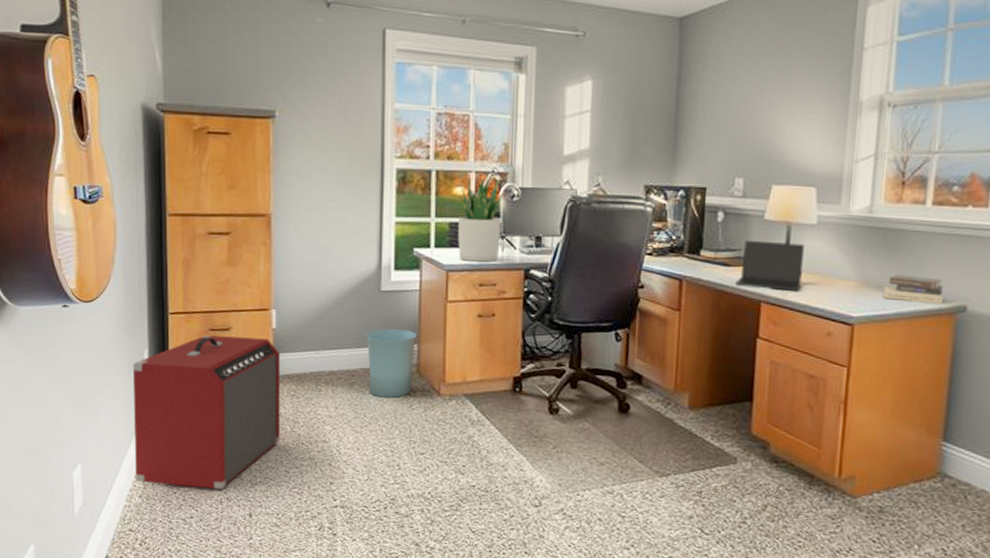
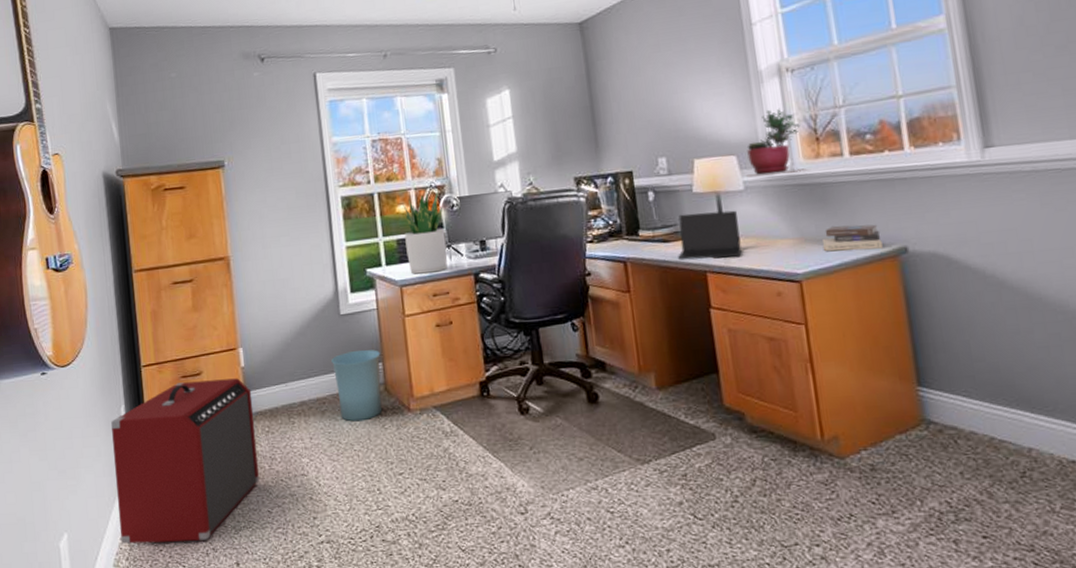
succulent plant: none [822,144,889,215] -> present [746,108,810,178]

